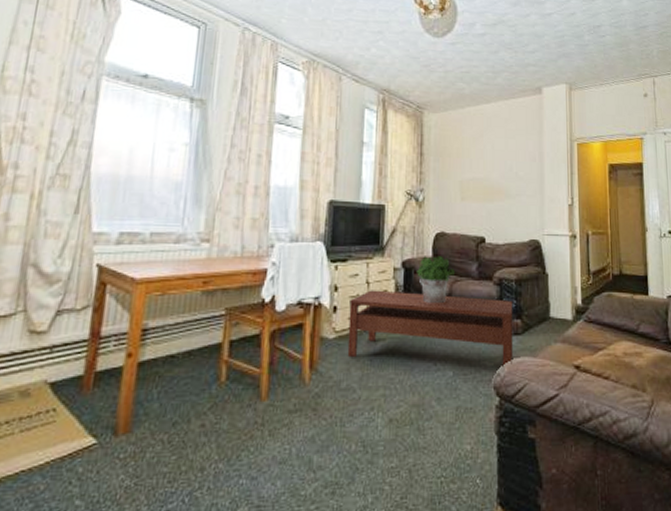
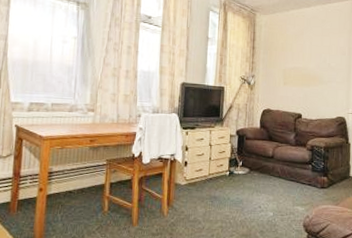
coffee table: present [347,290,513,368] -> none [194,150,322,212]
potted plant: present [417,256,456,304] -> none [248,126,278,163]

